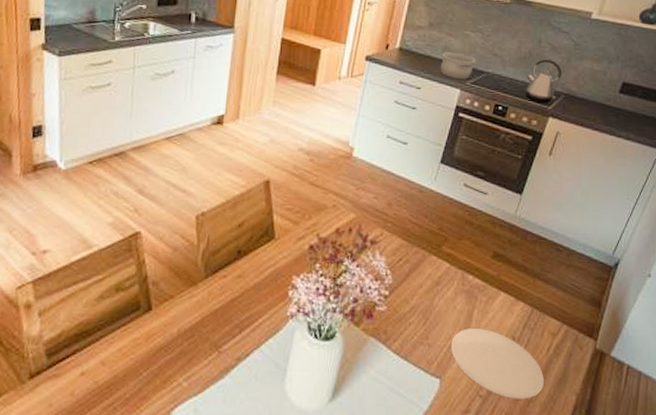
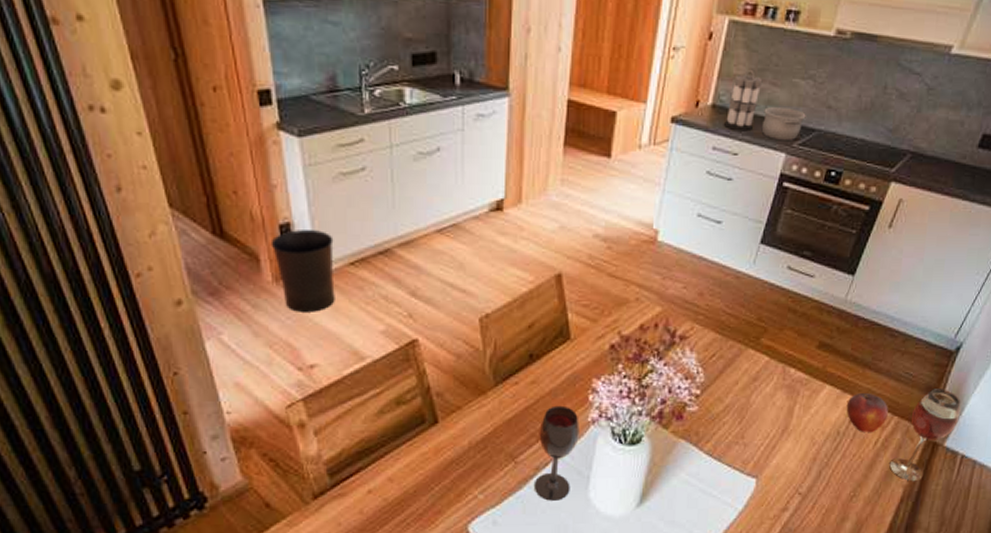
waste bin: none [23,132,77,203] -> present [270,230,335,312]
wine glass: none [235,299,279,392] -> present [535,405,579,501]
spice rack: none [409,22,440,71] -> present [724,69,763,132]
plate: present [451,327,544,399] -> none [769,424,870,495]
fruit: none [520,302,558,340] -> present [846,393,888,433]
kettle: present [526,59,563,104] -> none [864,110,911,166]
wineglass: none [562,300,623,390] -> present [889,389,961,482]

